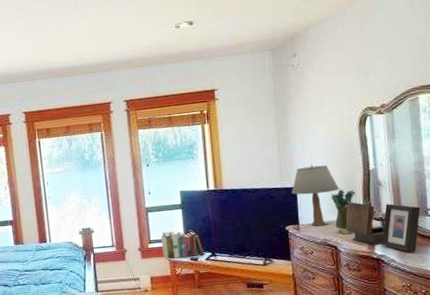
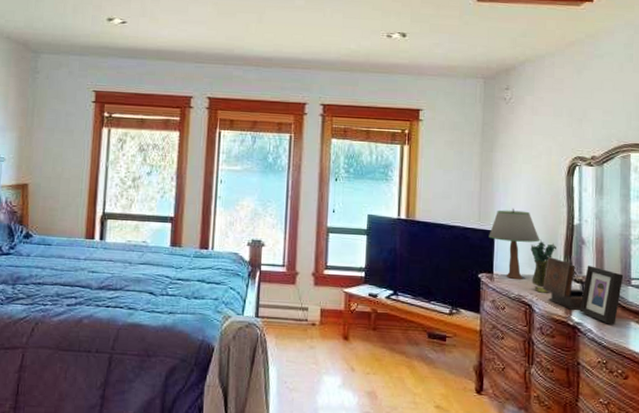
books: present [161,230,205,260] -> none [338,258,386,293]

